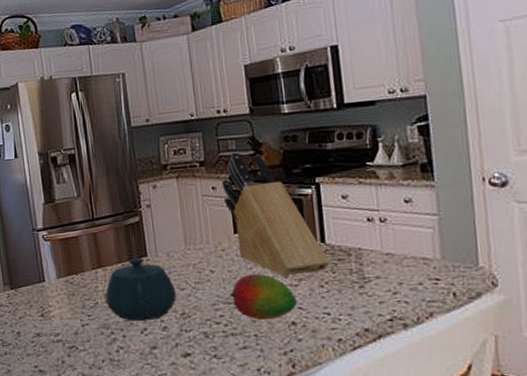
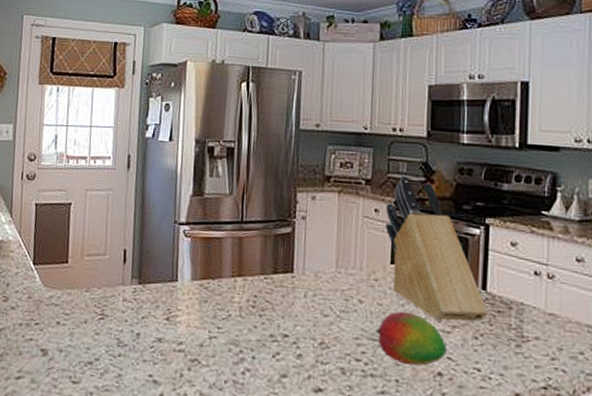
teapot: present [105,257,177,321] -> none [240,271,318,344]

